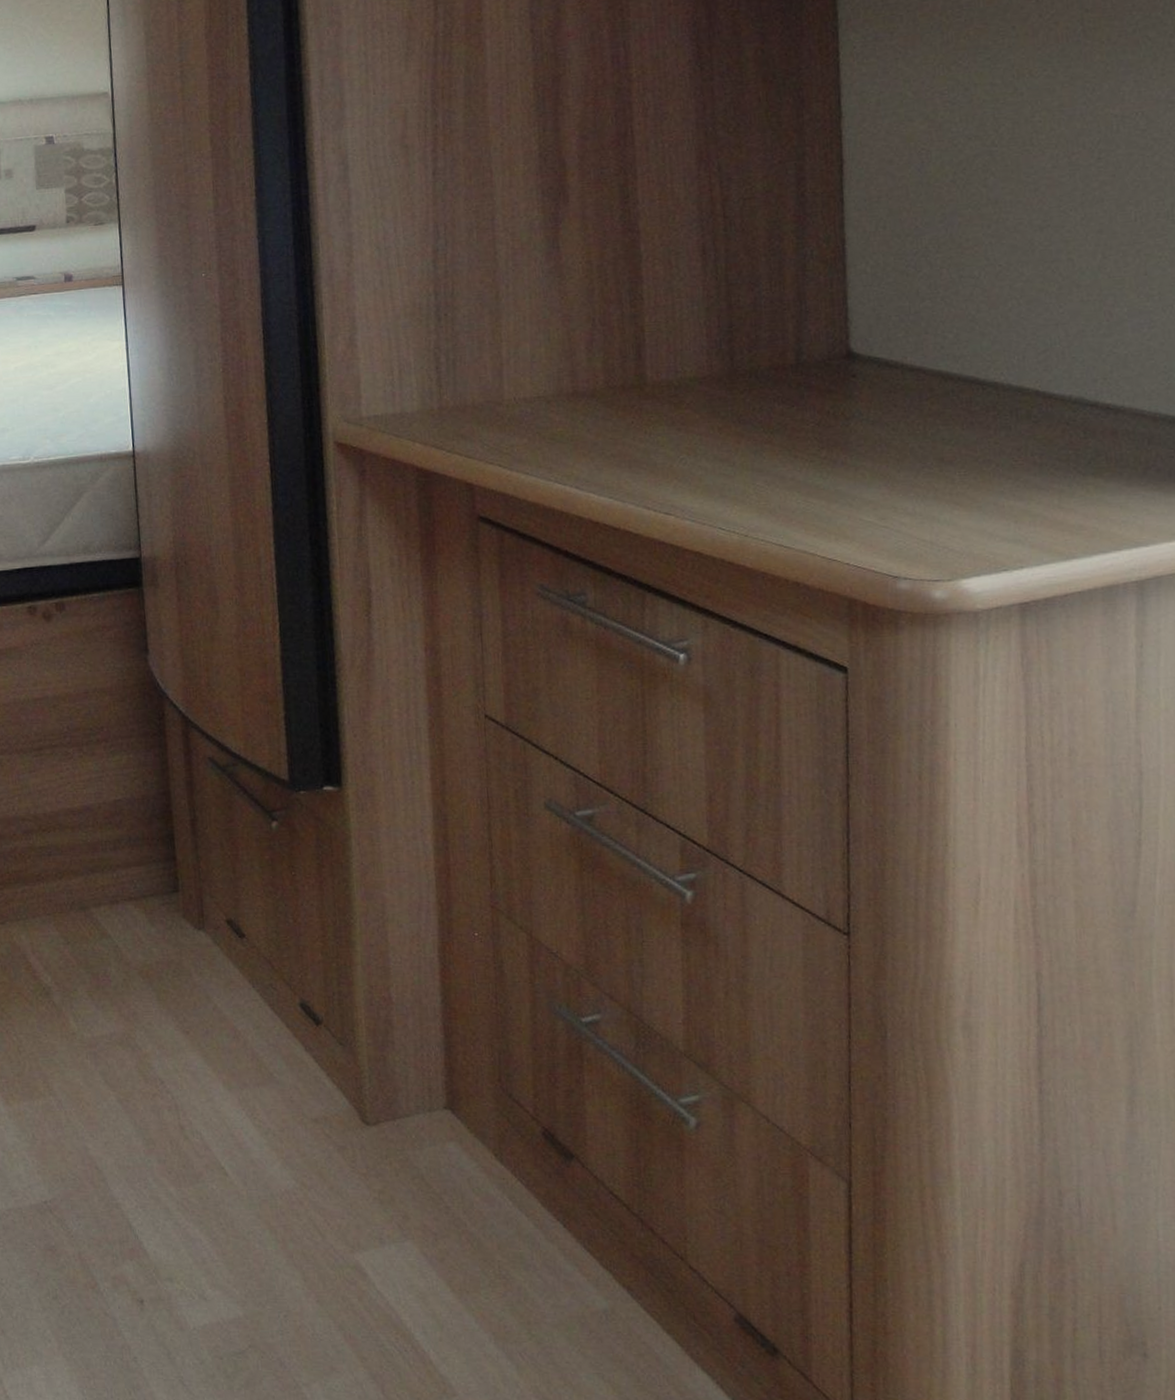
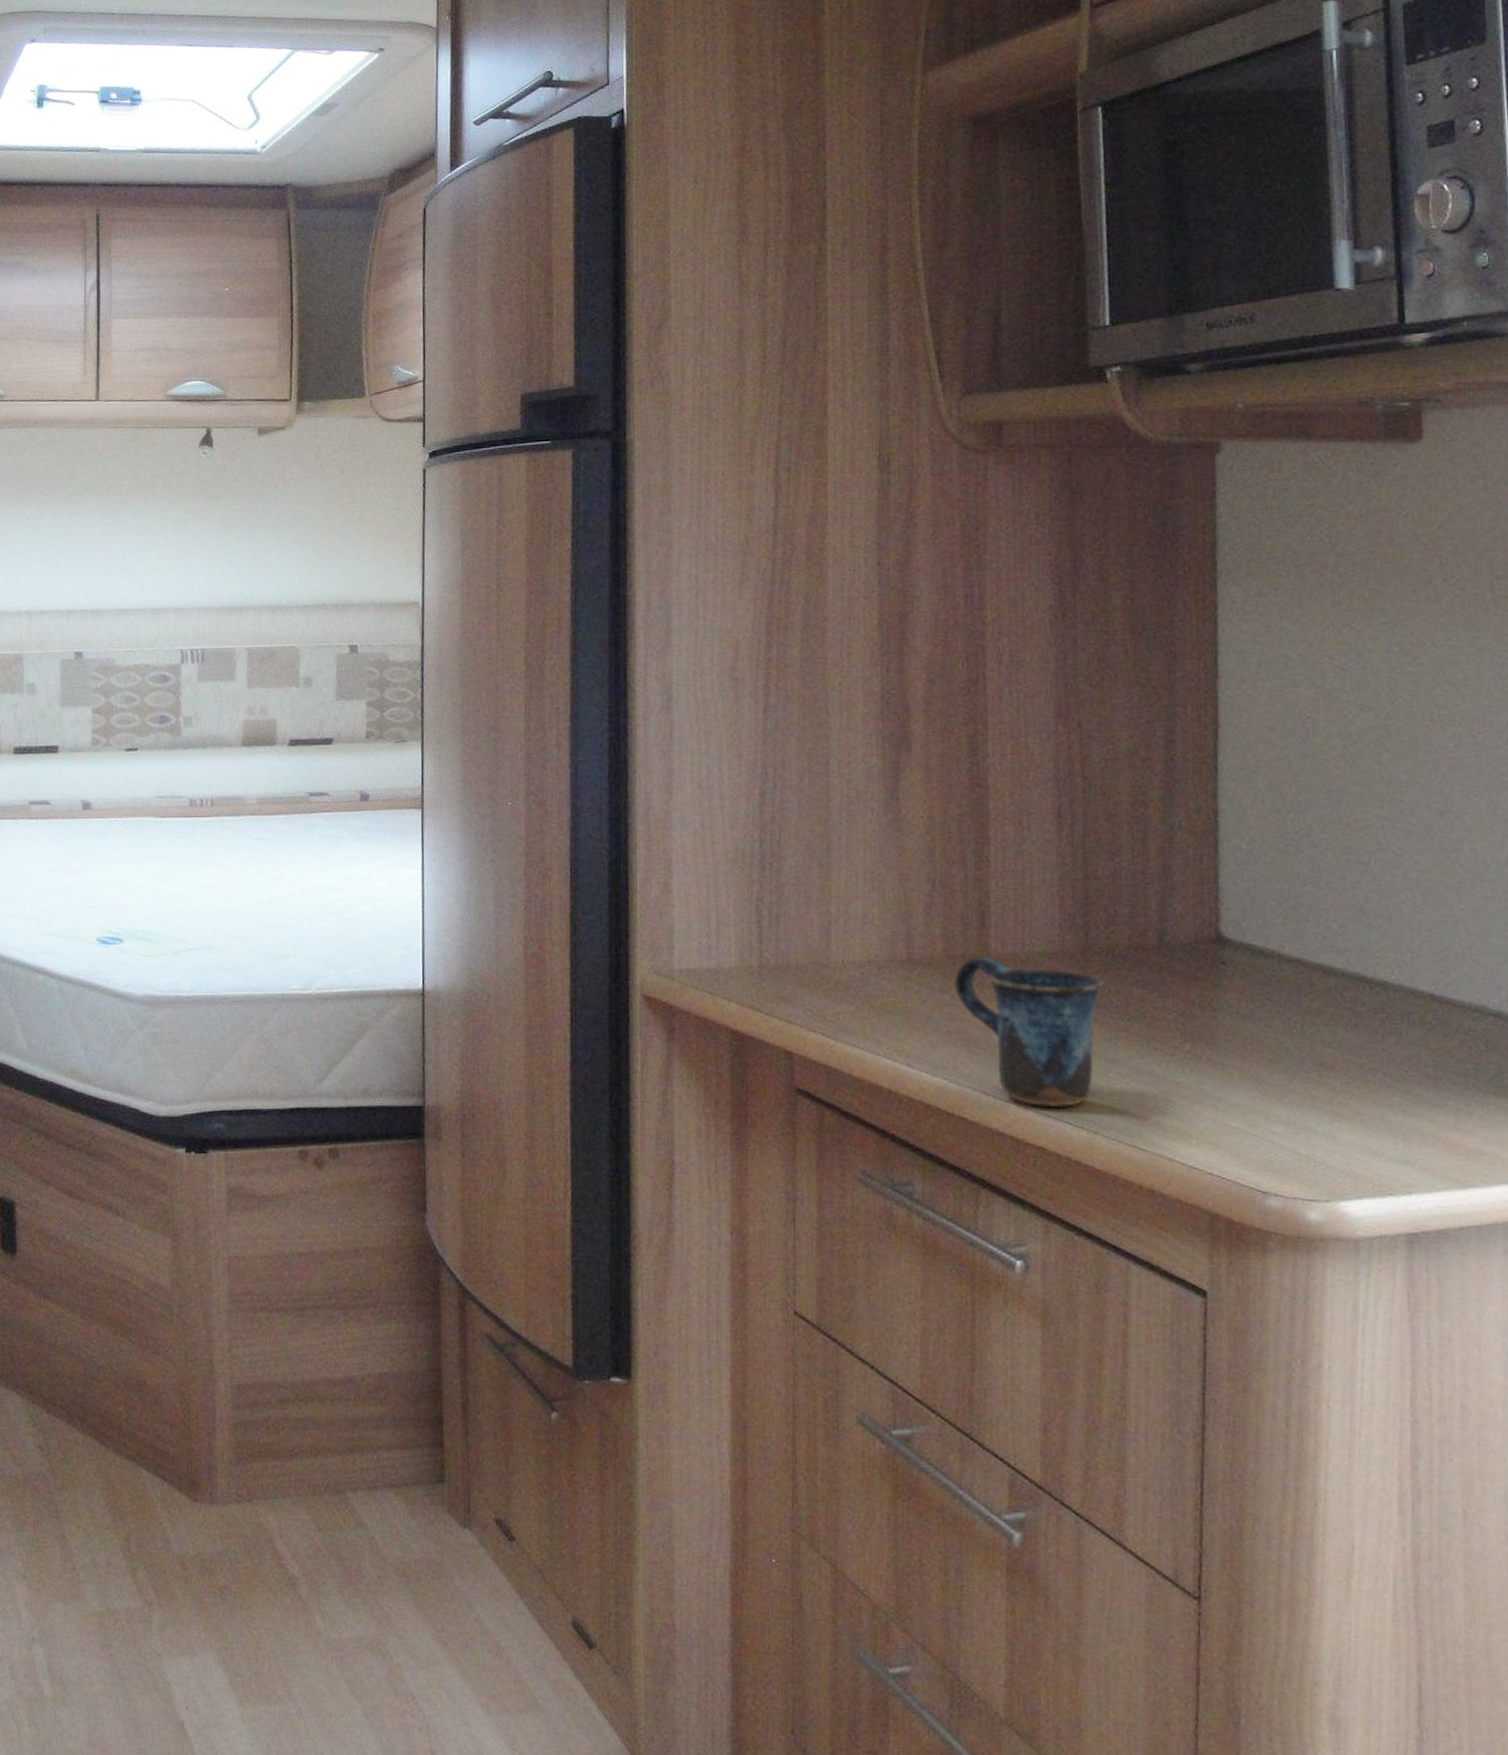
mug: none [615,384,749,516] -> present [953,955,1104,1108]

